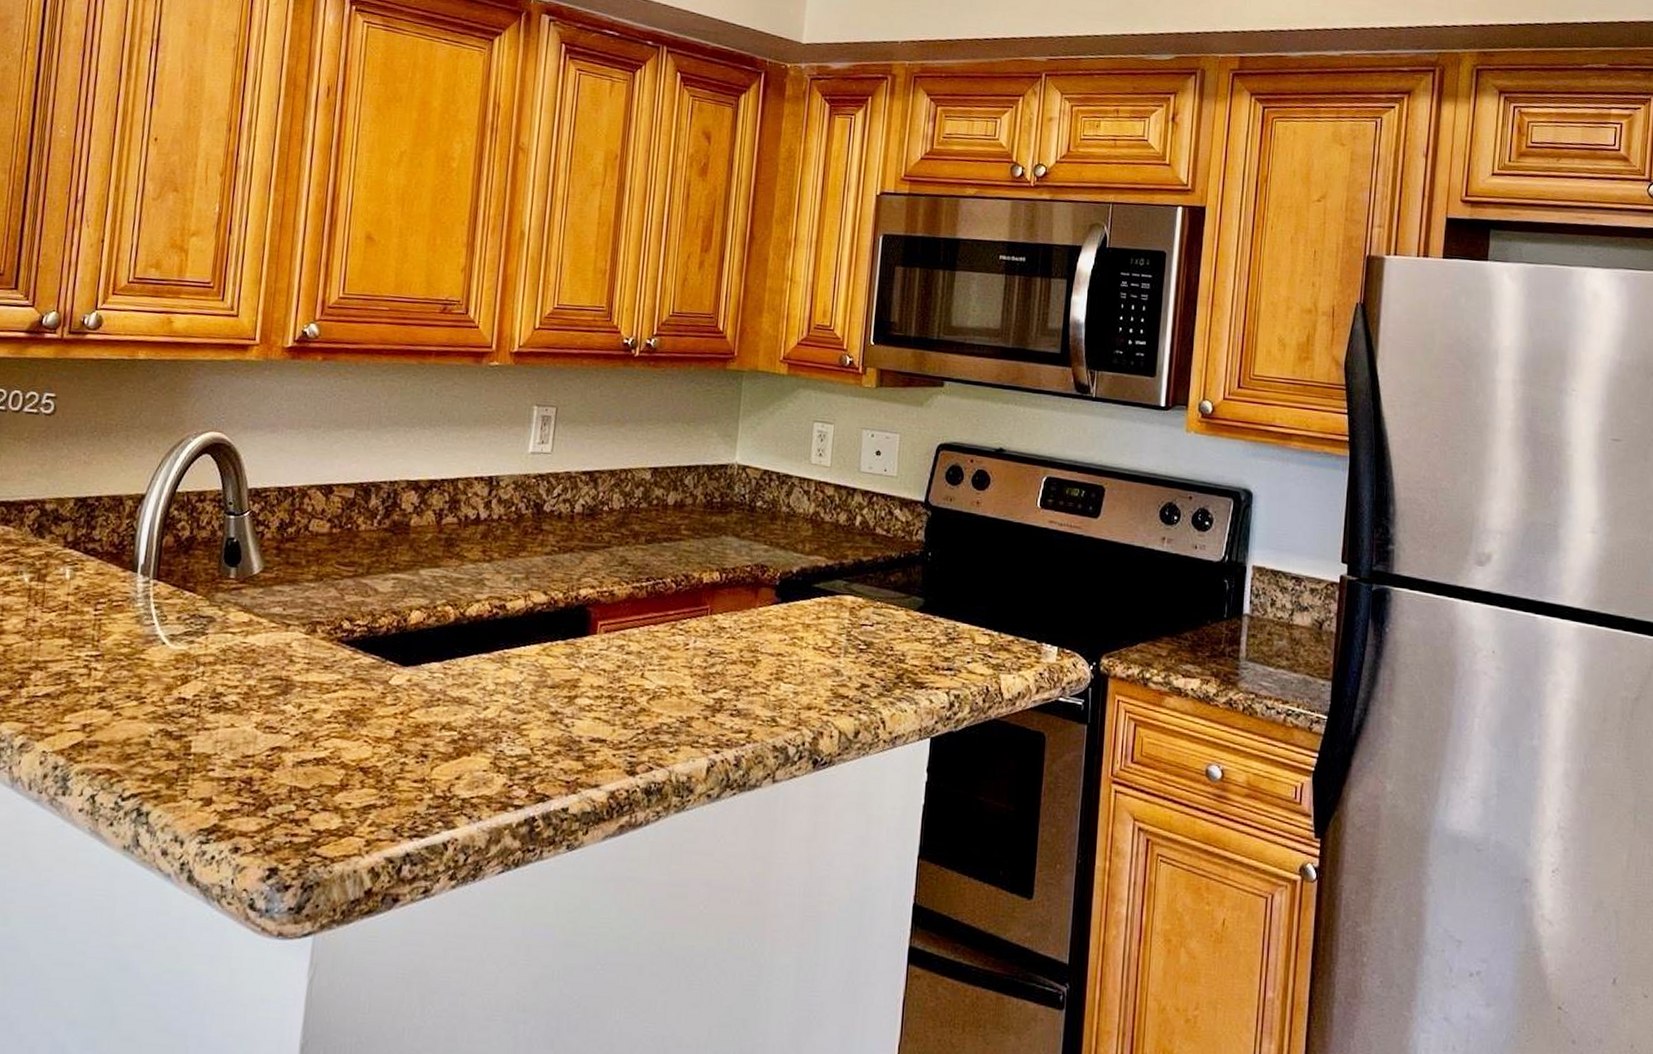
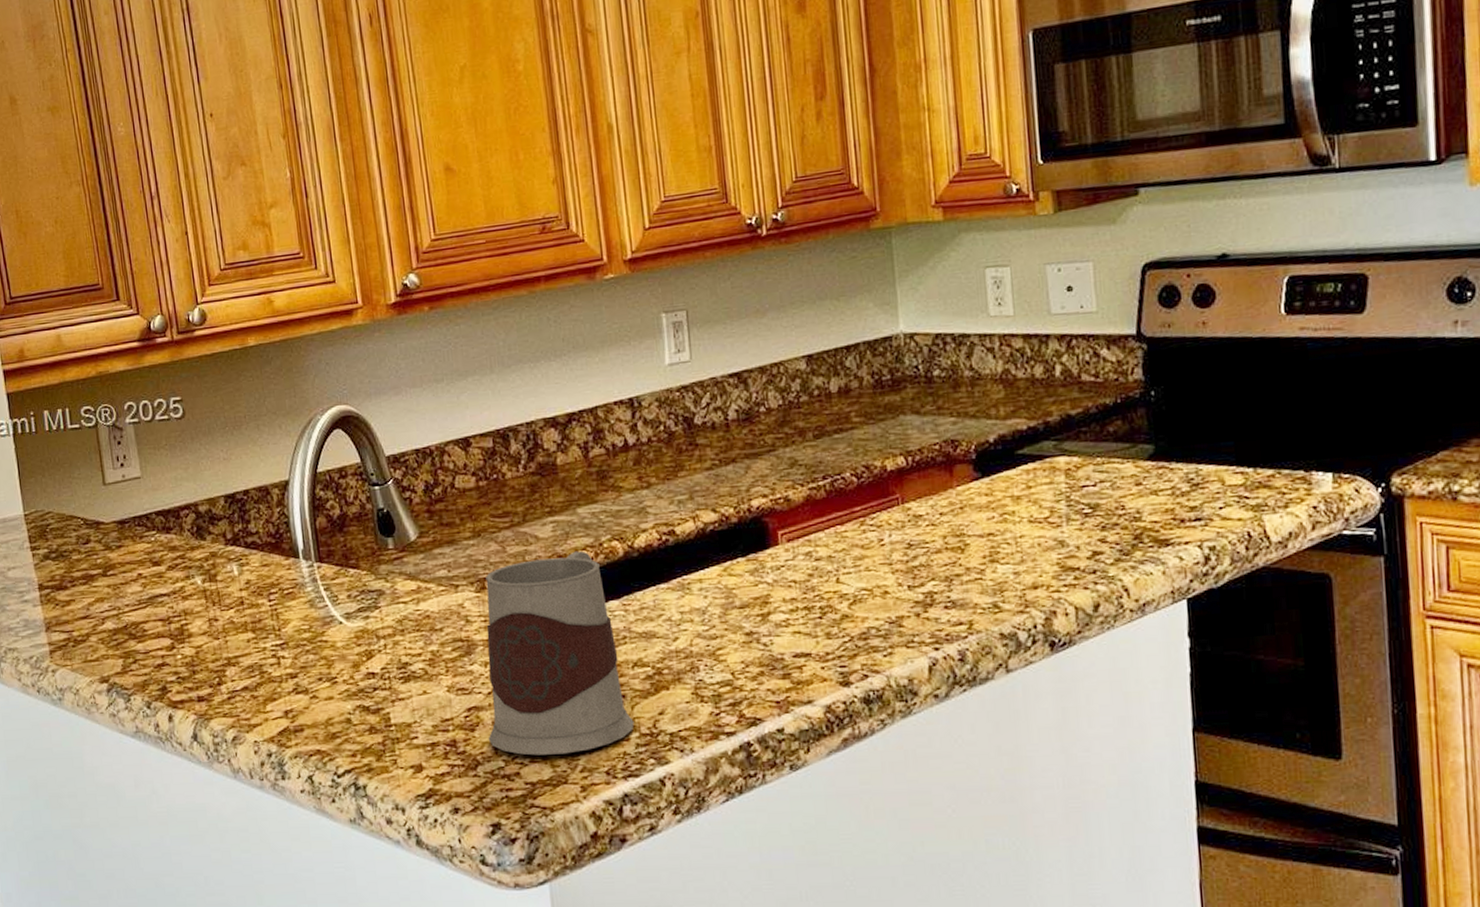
mug: none [285,609,431,806] -> present [485,551,634,756]

